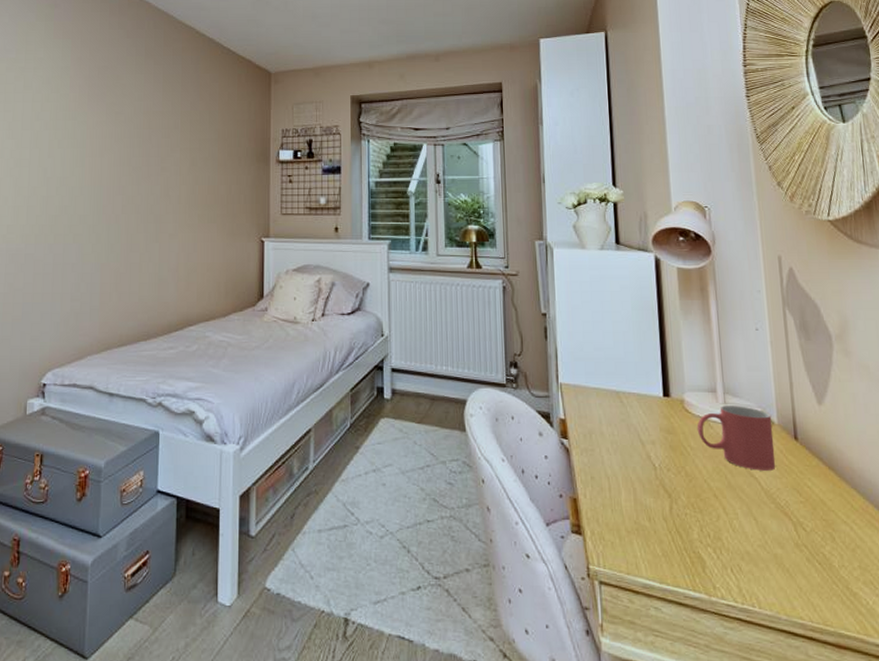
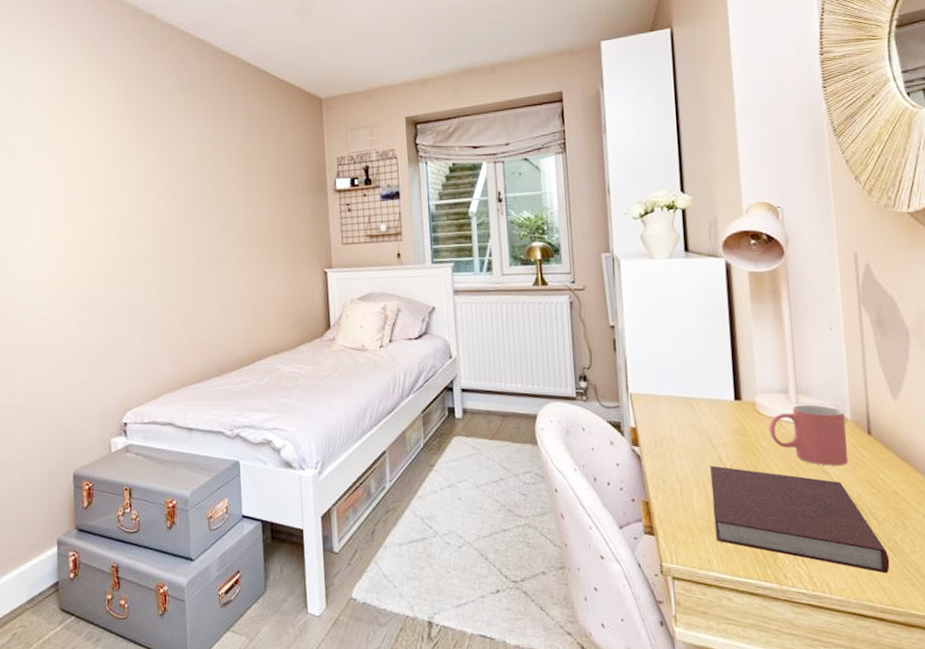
notebook: none [639,464,819,589] -> present [710,465,890,574]

